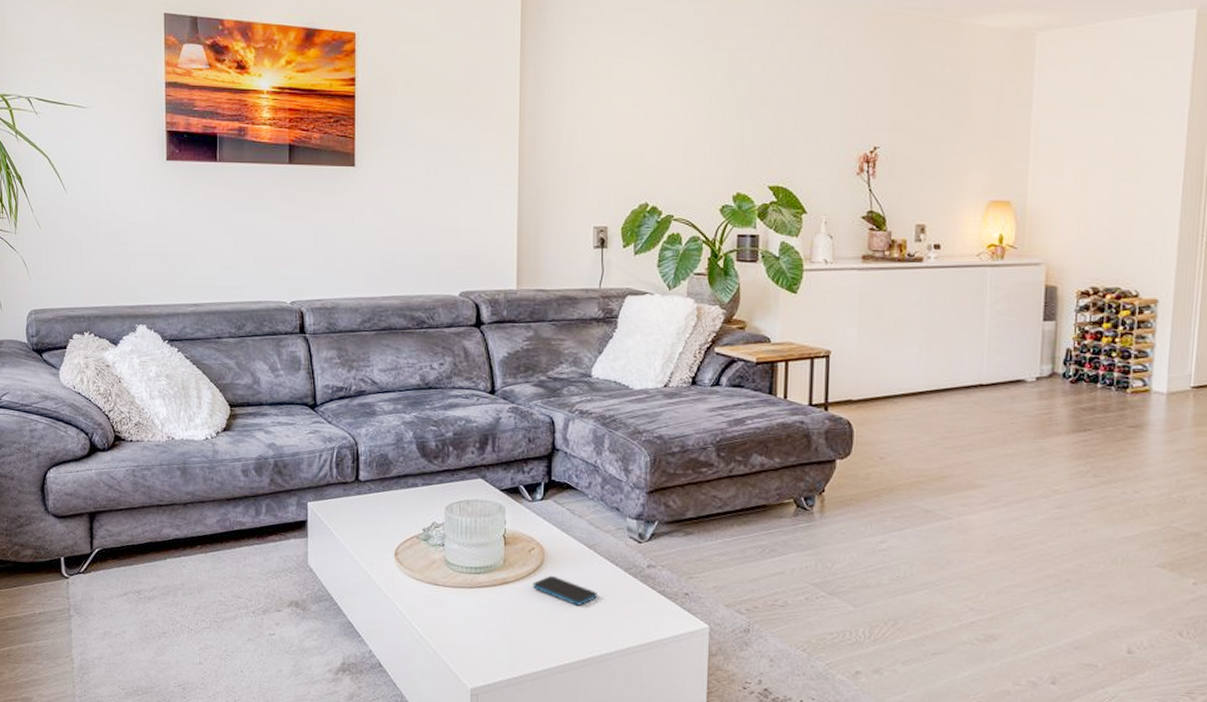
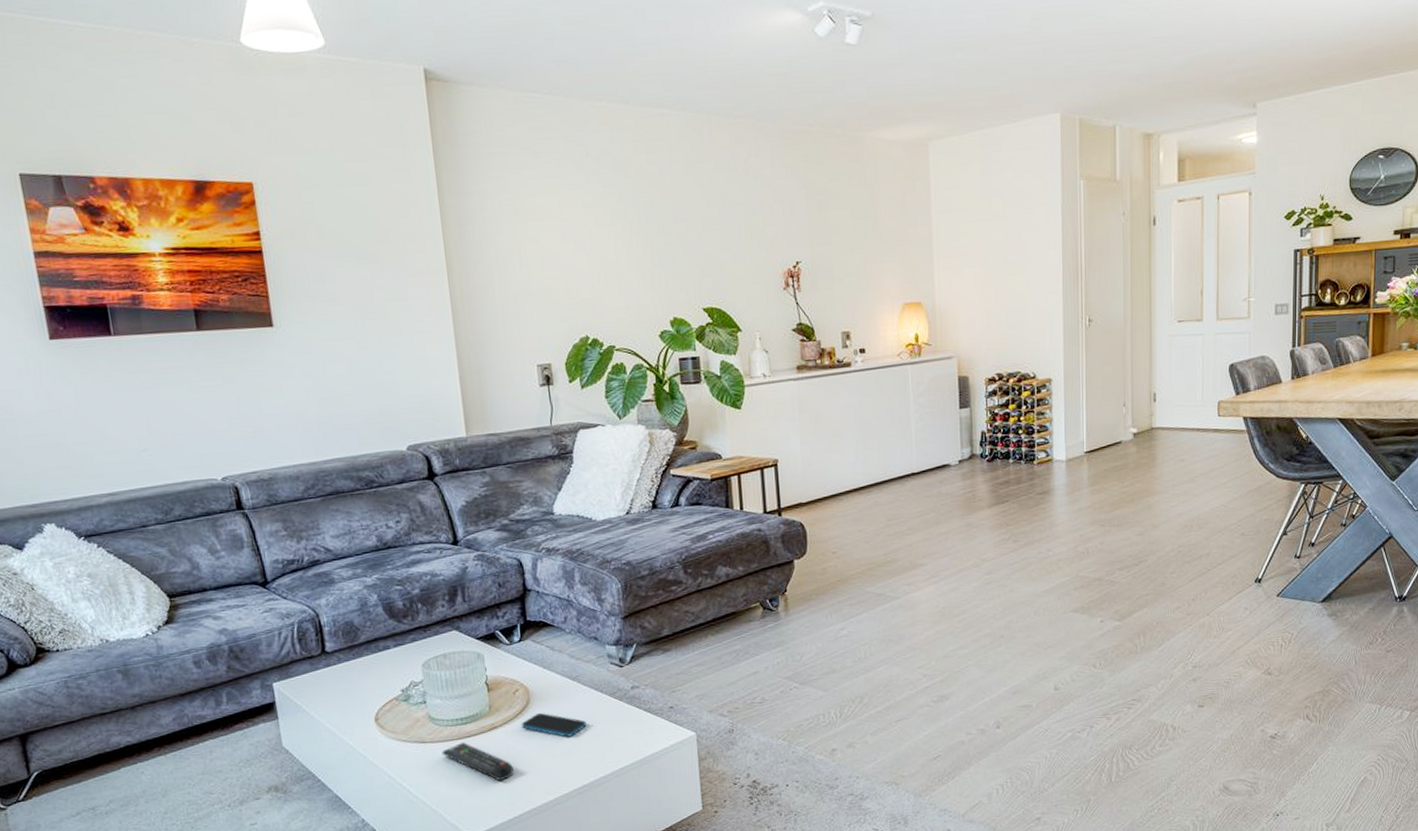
remote control: none [452,592,519,638] -> present [441,743,514,781]

